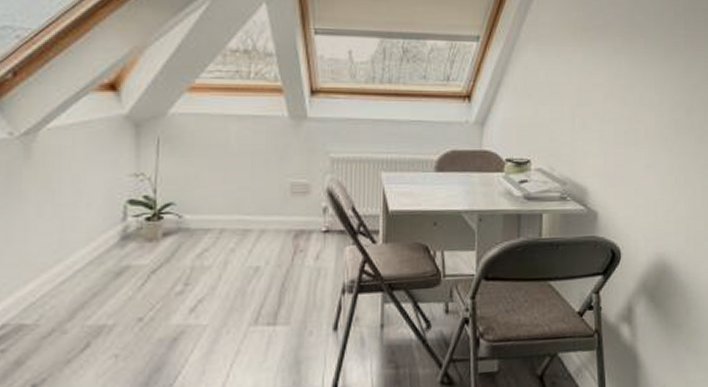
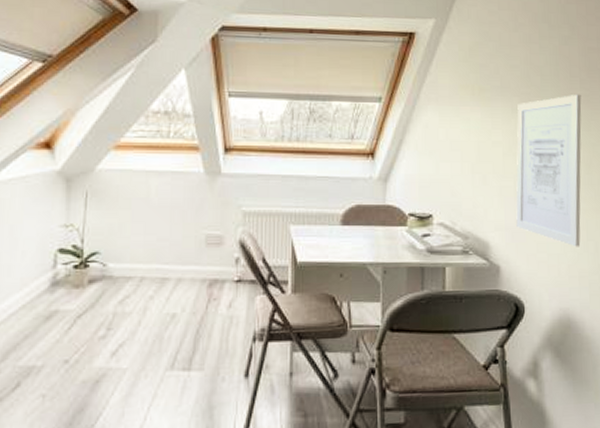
wall art: none [615,34,685,192] -> present [516,94,582,247]

